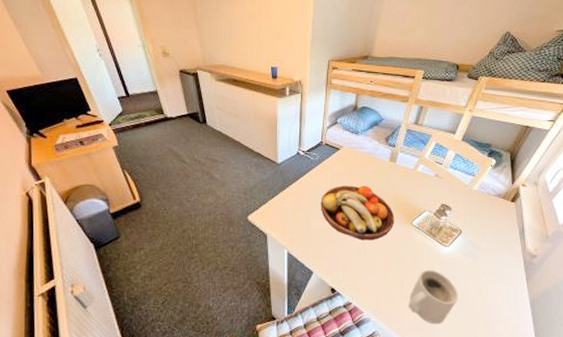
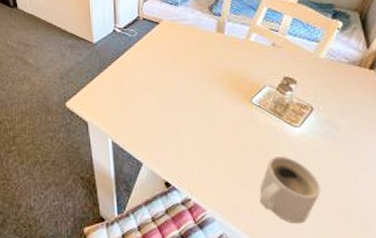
fruit bowl: present [320,185,395,241] -> none [143,61,231,124]

